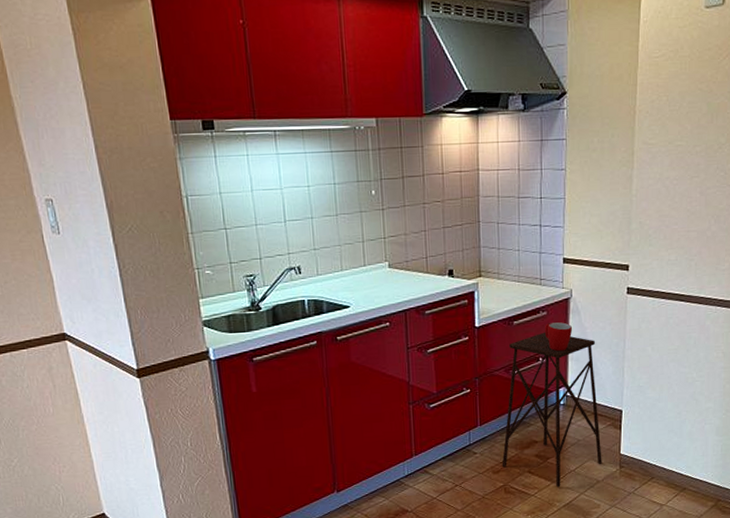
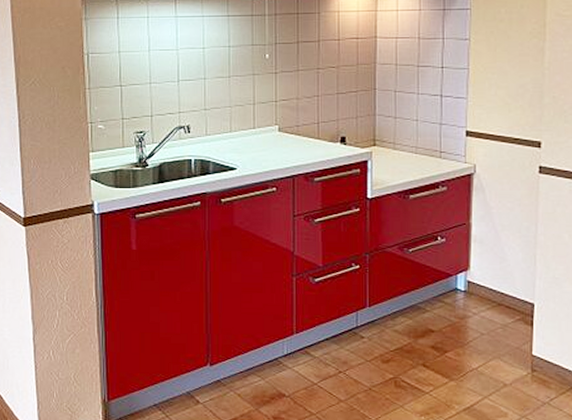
side table: present [502,332,602,488] -> none [392,209,510,387]
mug: present [545,322,573,352] -> none [445,199,476,232]

